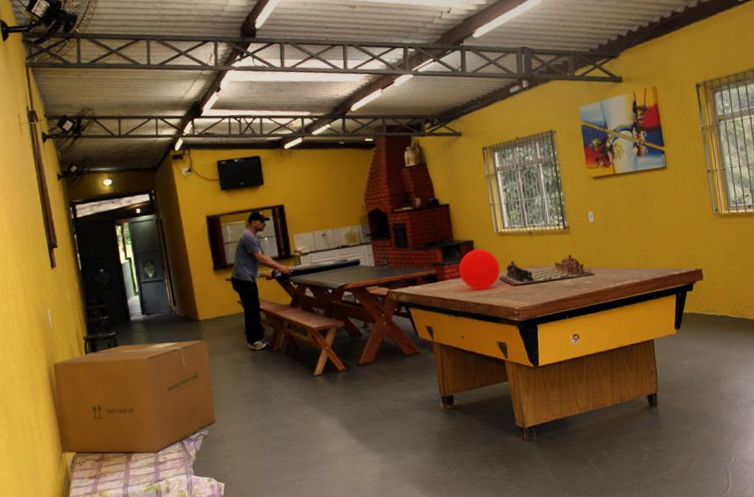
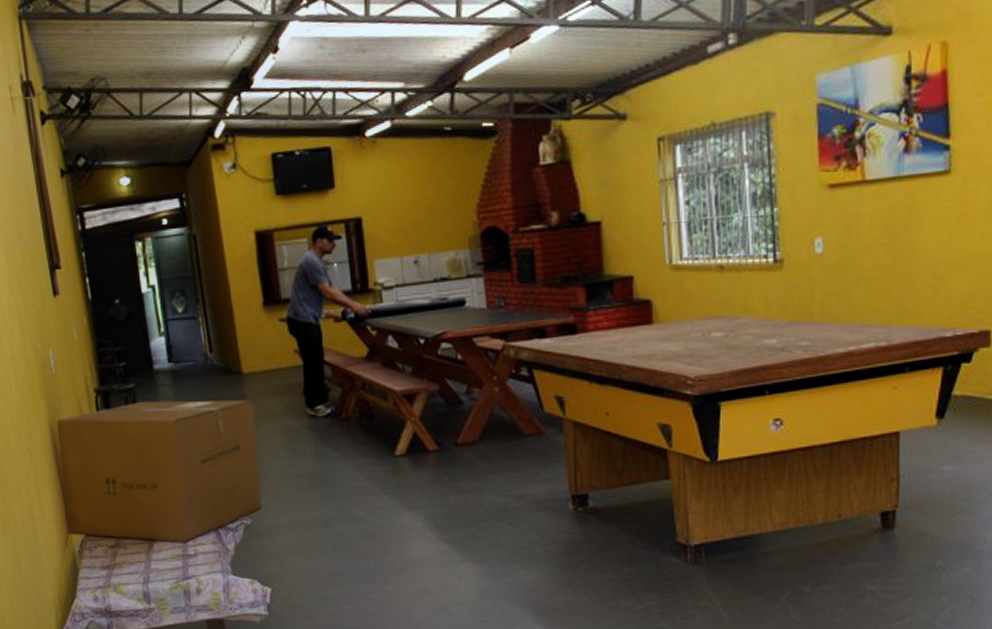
ball: present [459,249,500,291] -> none [609,288,670,349]
chess set: present [498,254,594,287] -> none [667,300,816,346]

